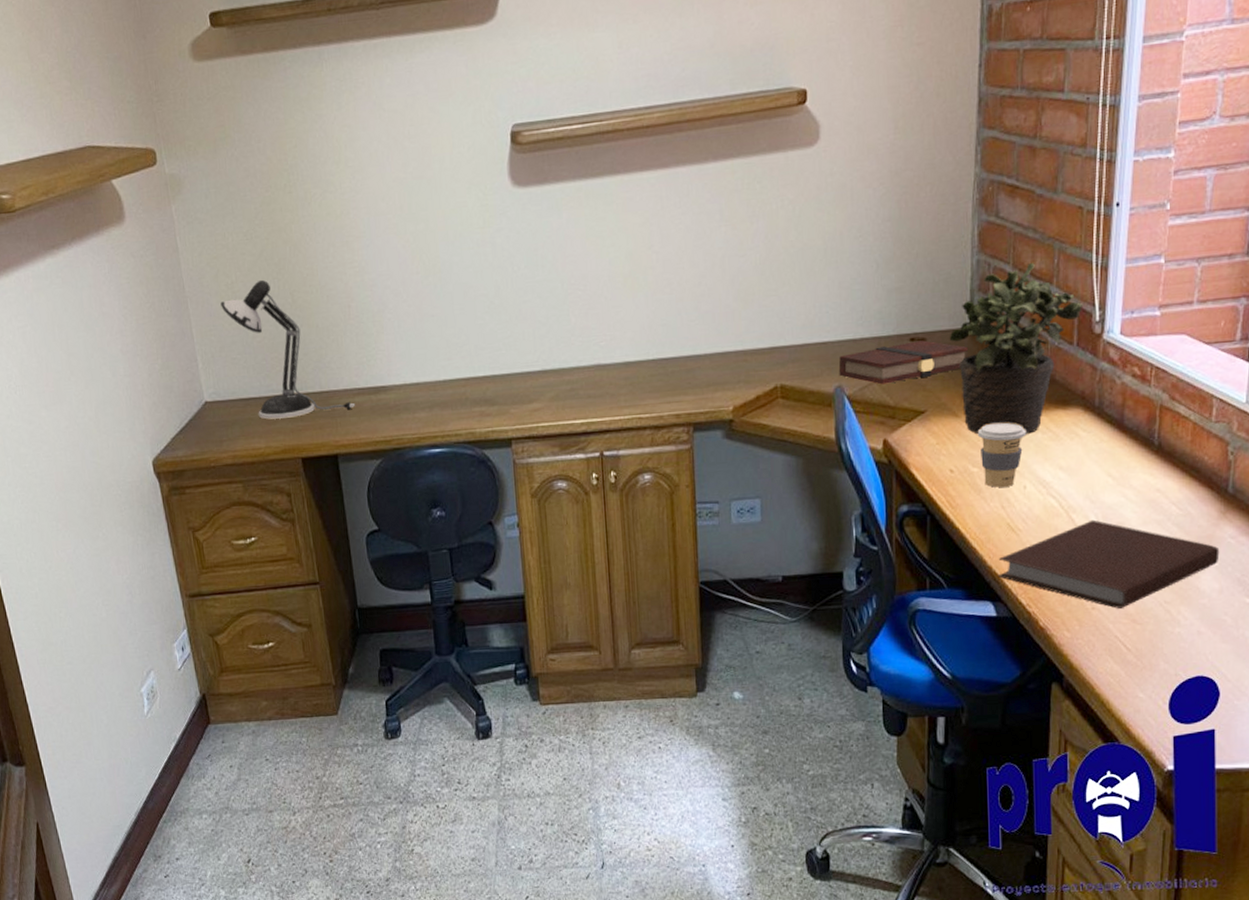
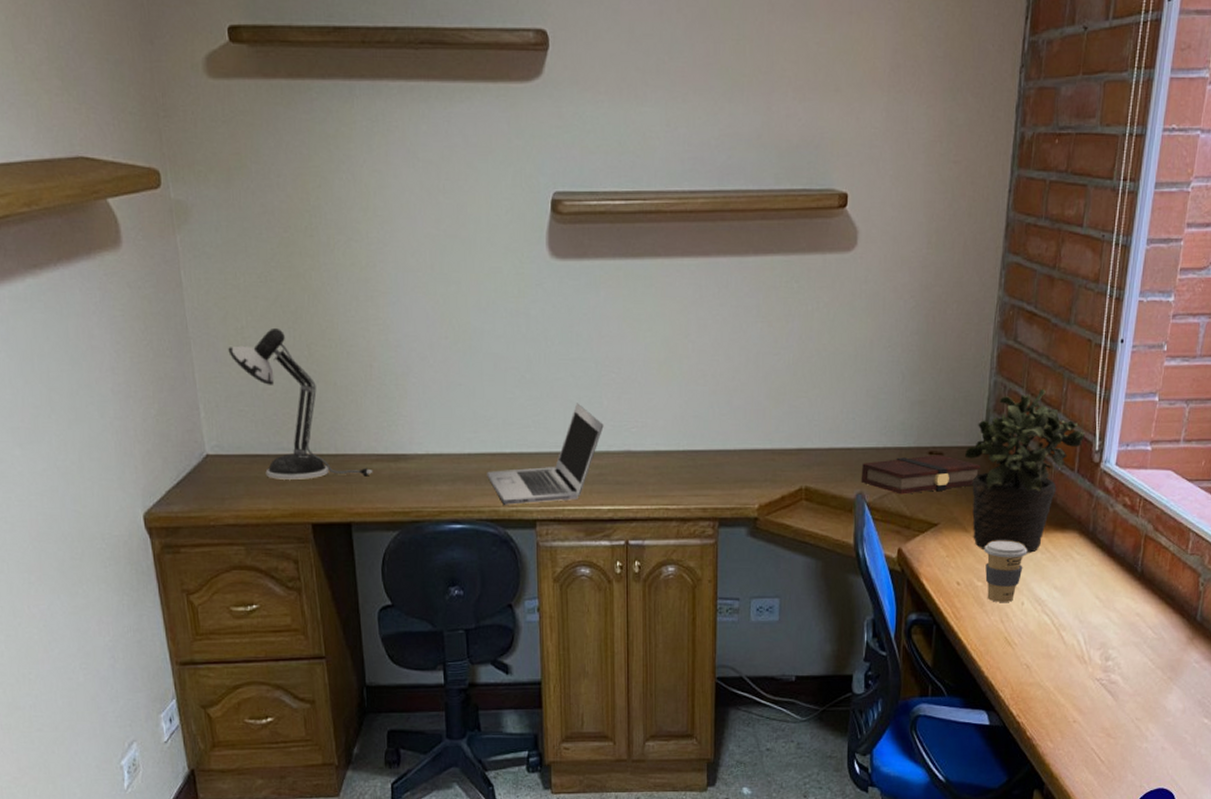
laptop: none [462,322,573,427] -> present [487,403,604,505]
notebook: present [997,519,1220,609] -> none [992,638,1186,723]

